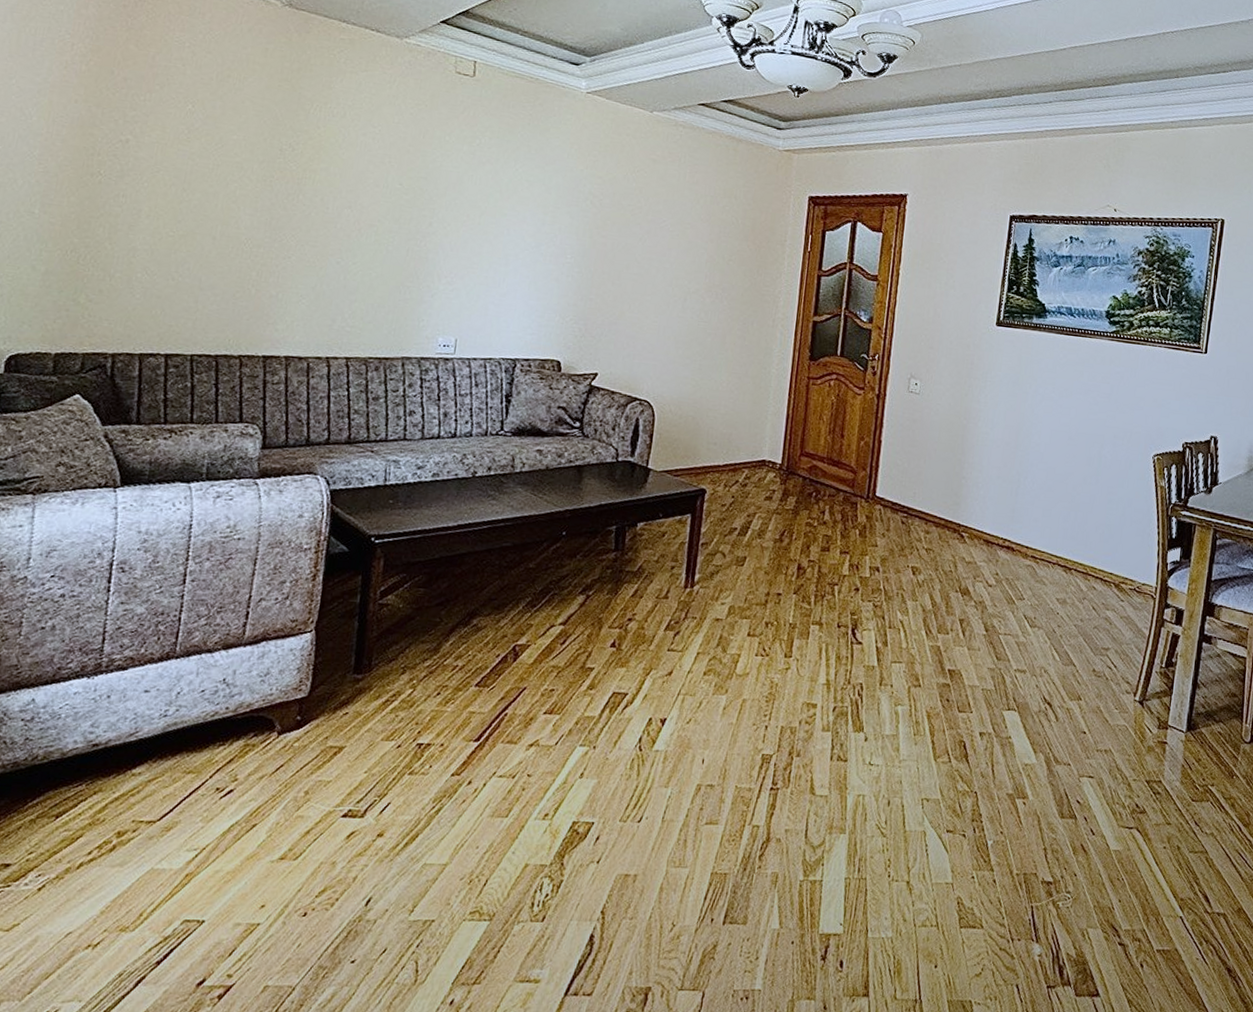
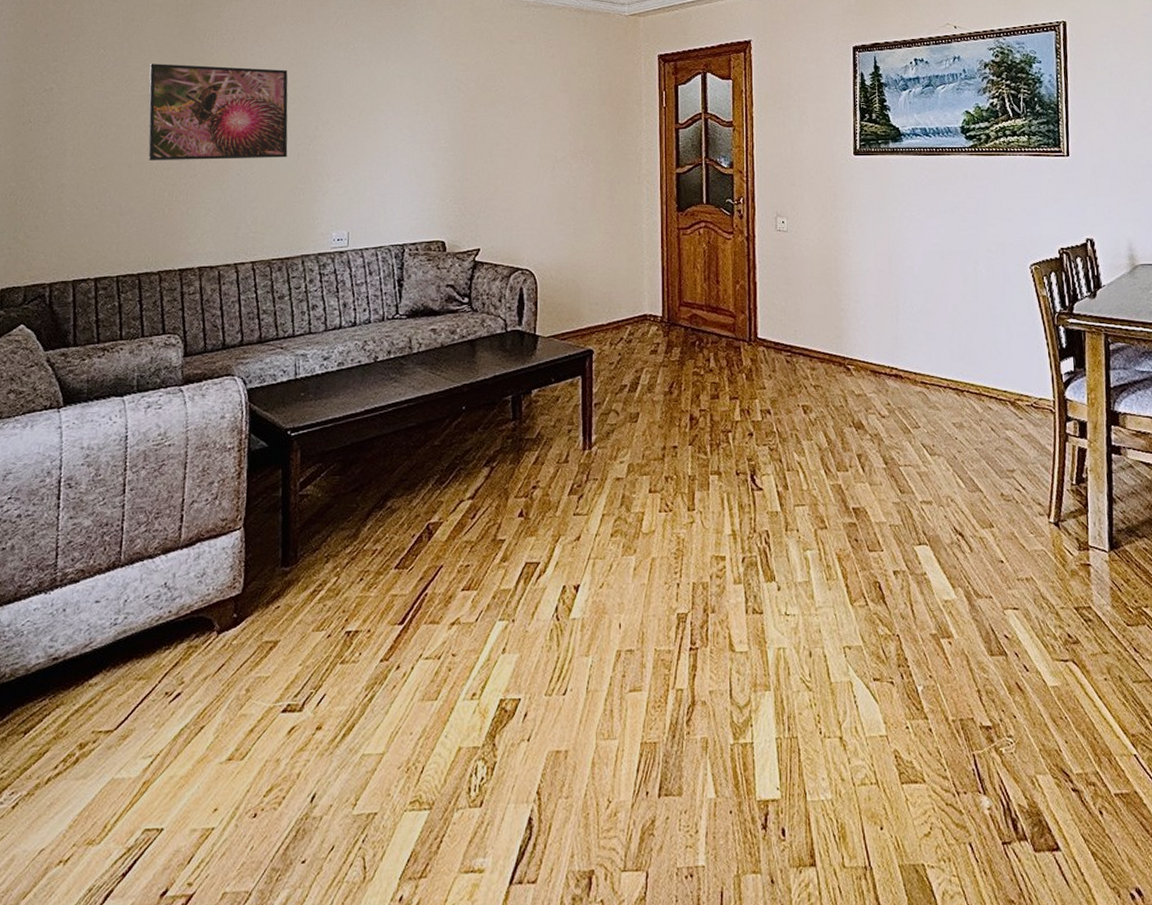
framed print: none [236,128,404,252] -> present [148,63,288,160]

